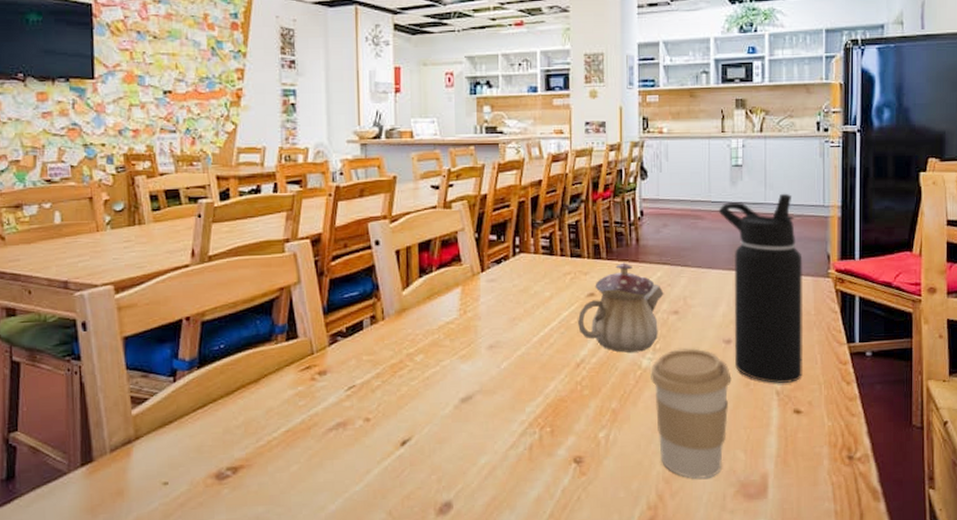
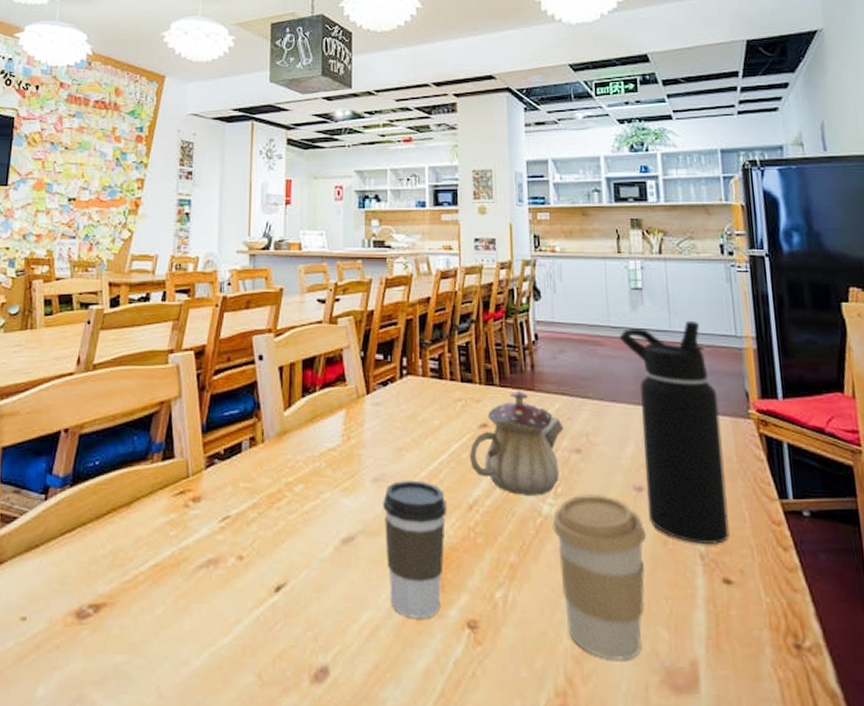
coffee cup: none [498,345,557,459] -> present [383,480,447,620]

